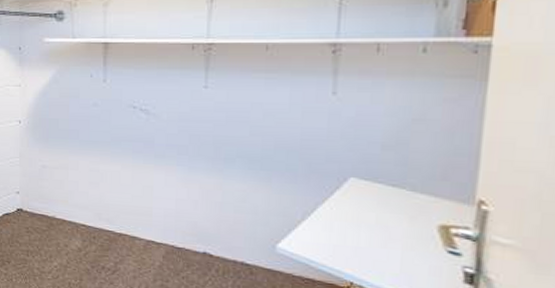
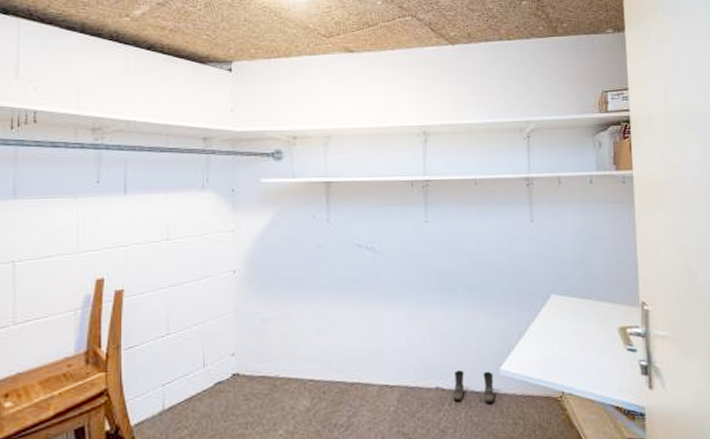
boots: none [221,240,268,278] -> present [453,370,495,403]

